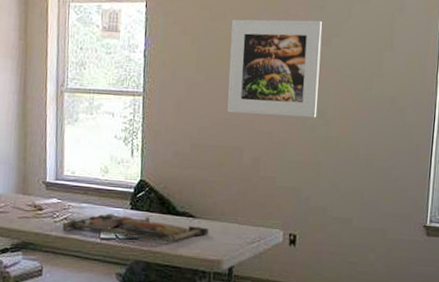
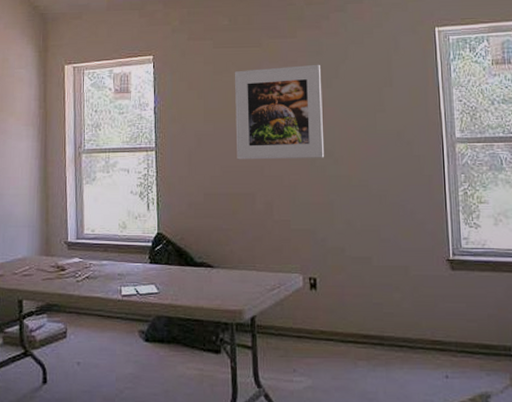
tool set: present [62,214,209,243] -> none [84,270,228,295]

